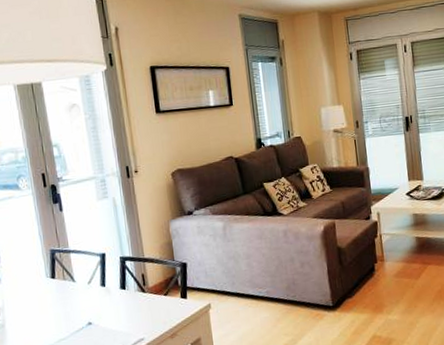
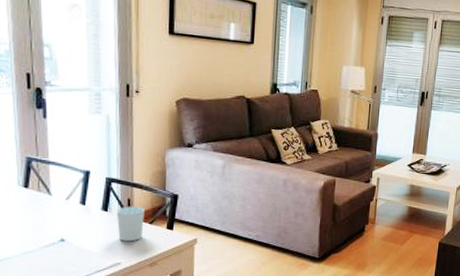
cup: none [133,280,160,317] -> present [116,206,145,242]

